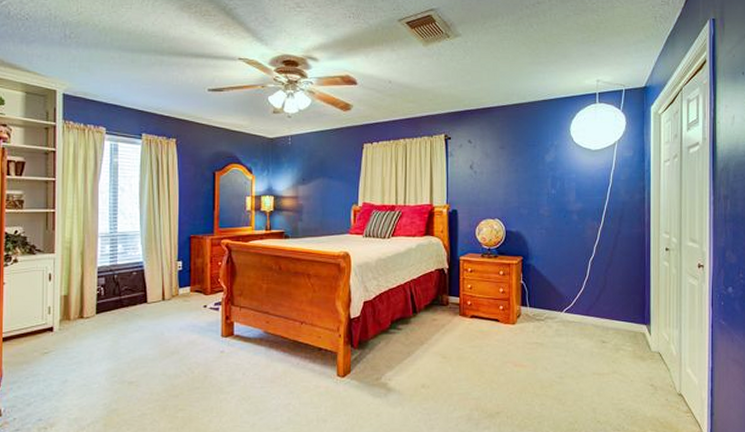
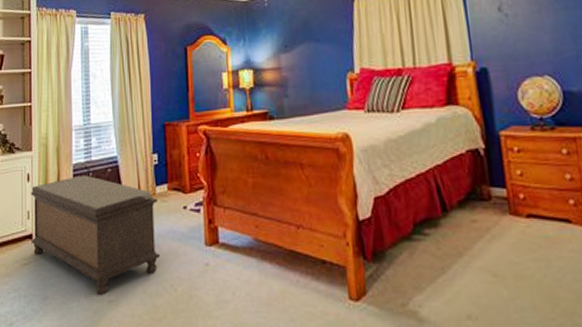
bench: none [51,276,180,377] -> present [30,174,160,295]

